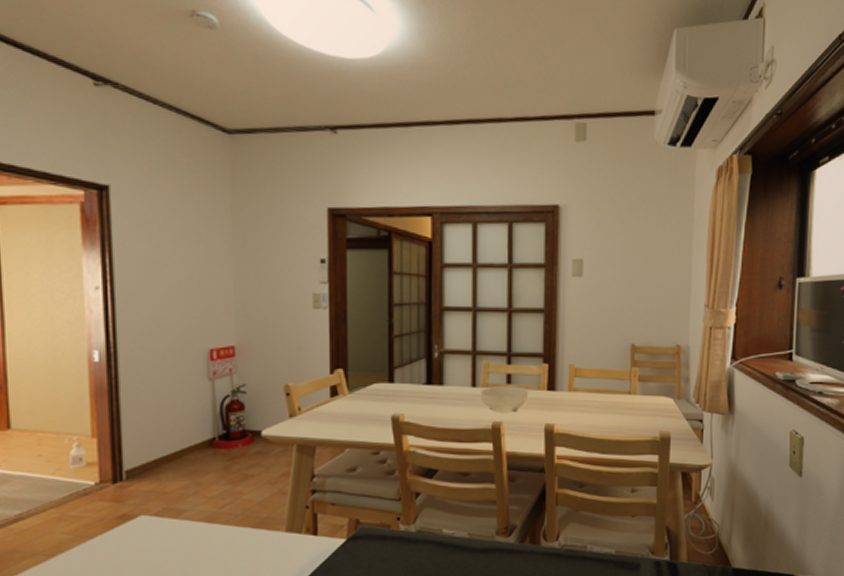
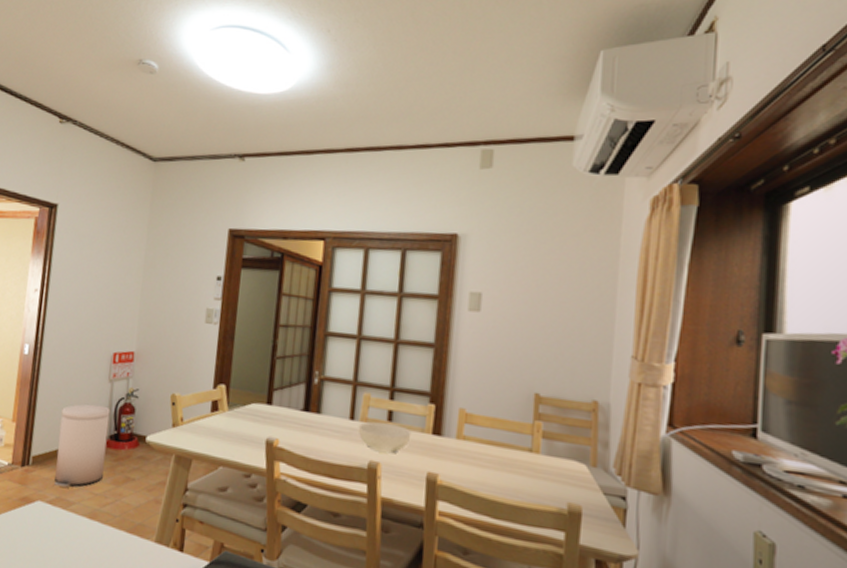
pedal bin: none [154,406,216,496] -> present [54,403,110,488]

